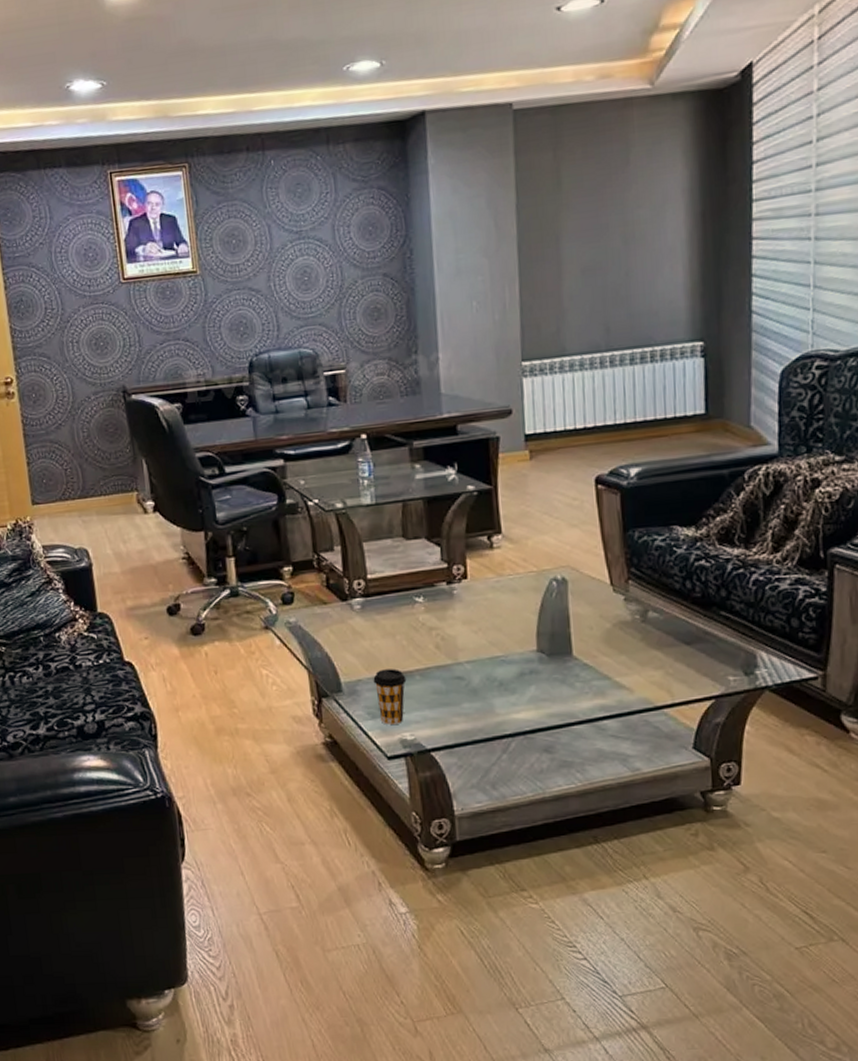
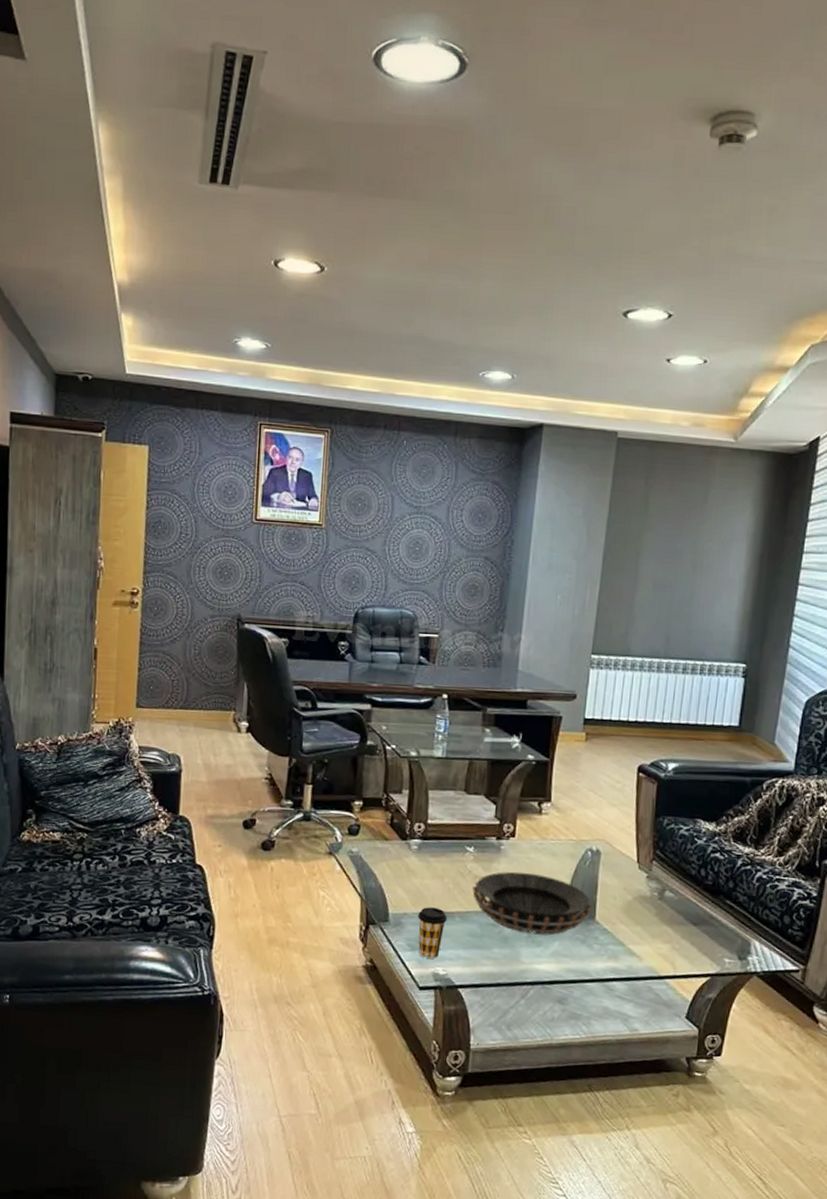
decorative bowl: none [429,615,567,683] -> present [472,871,592,936]

